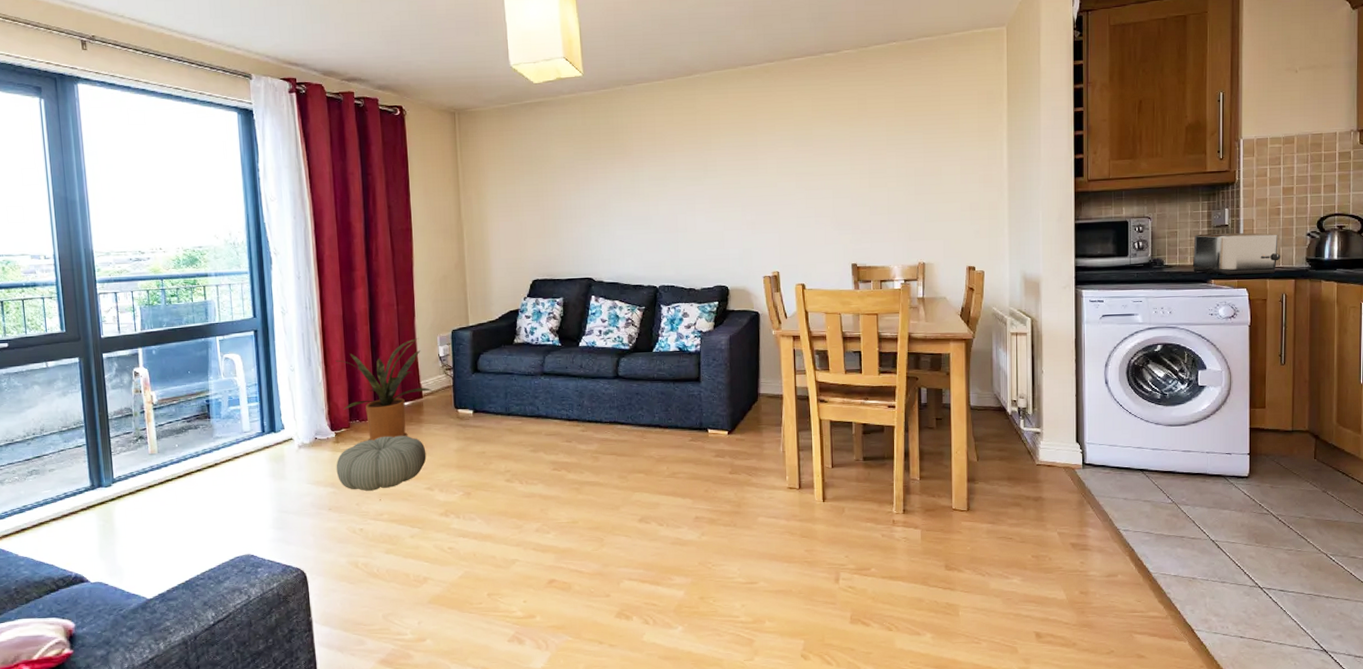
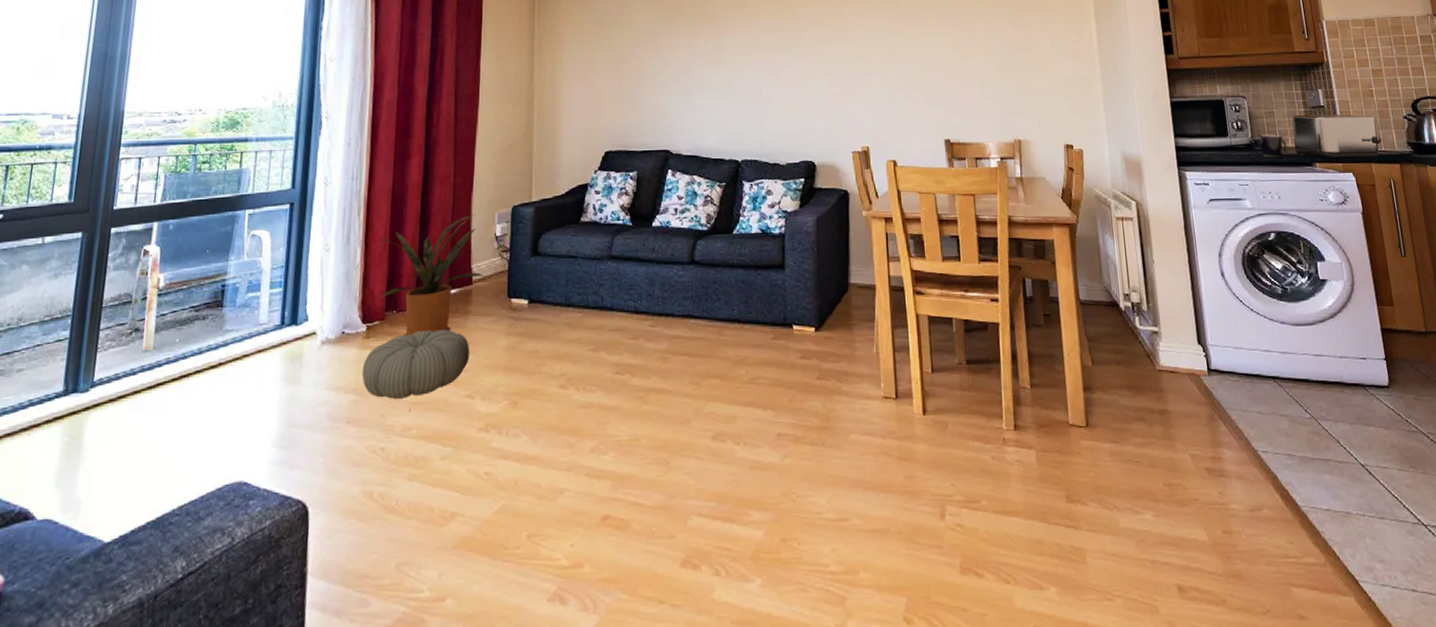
mug: none [1158,253,1185,276] -> present [1259,134,1287,158]

